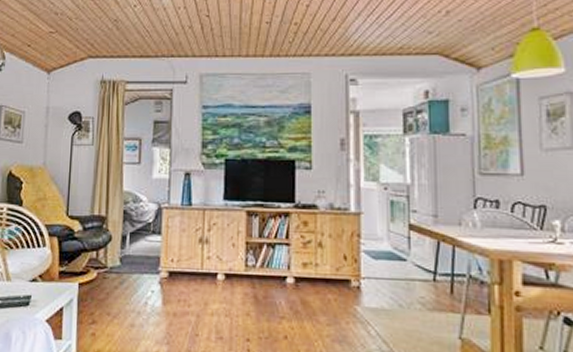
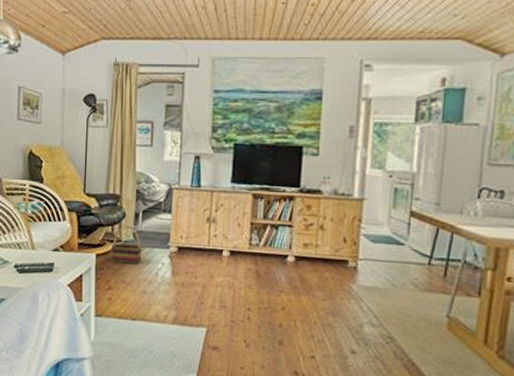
basket: none [96,249,130,294] -> present [111,225,142,265]

